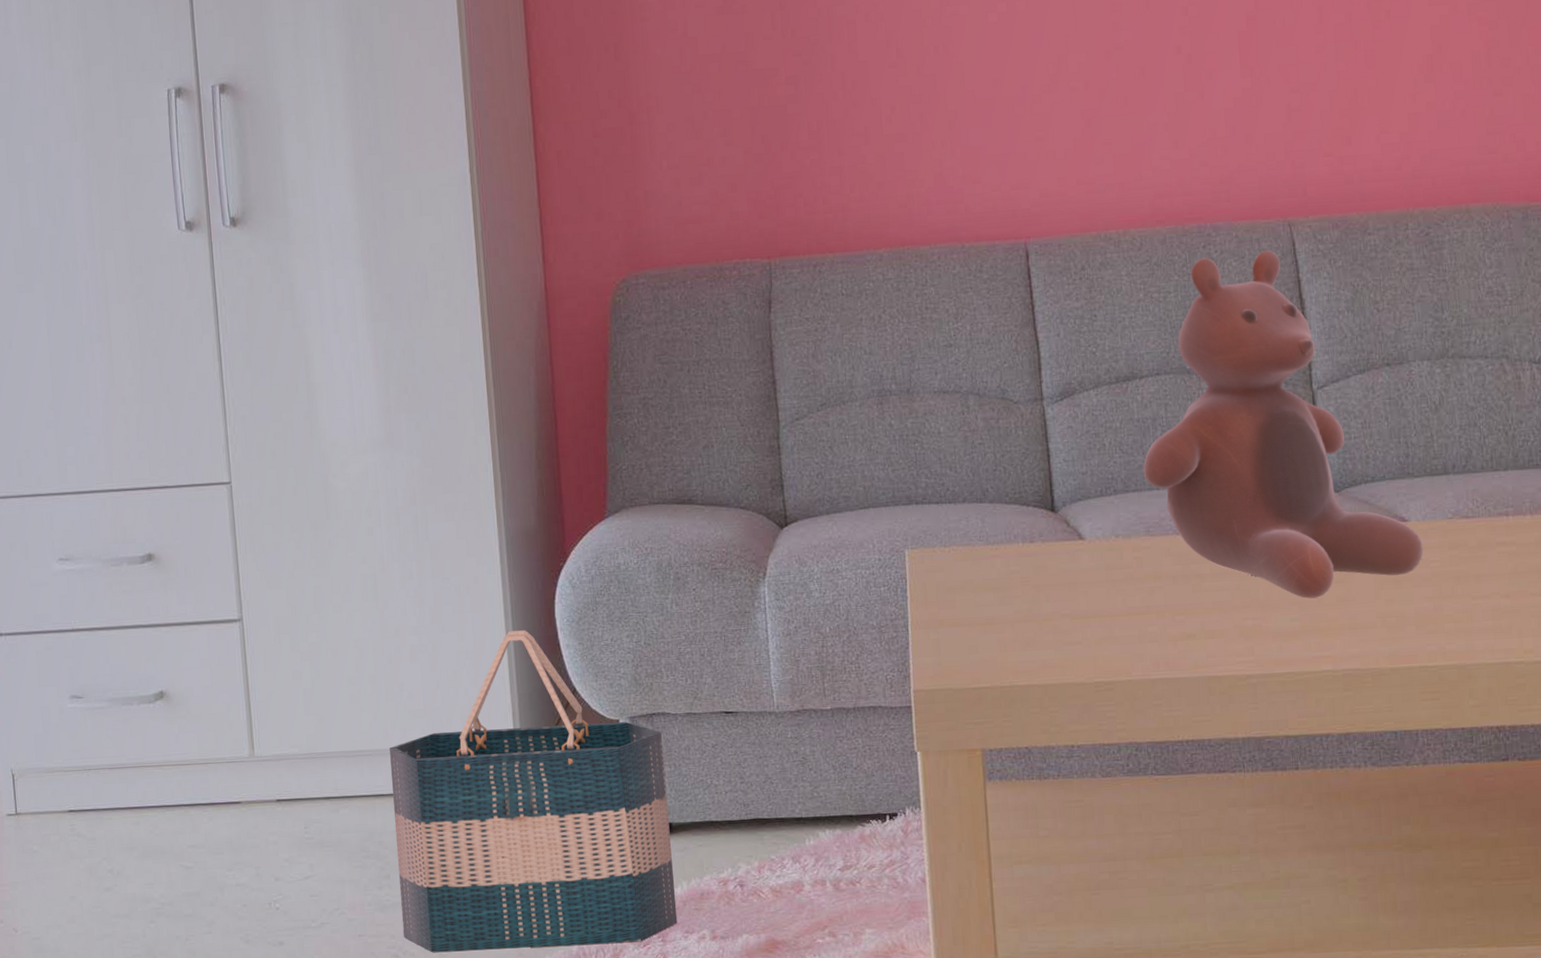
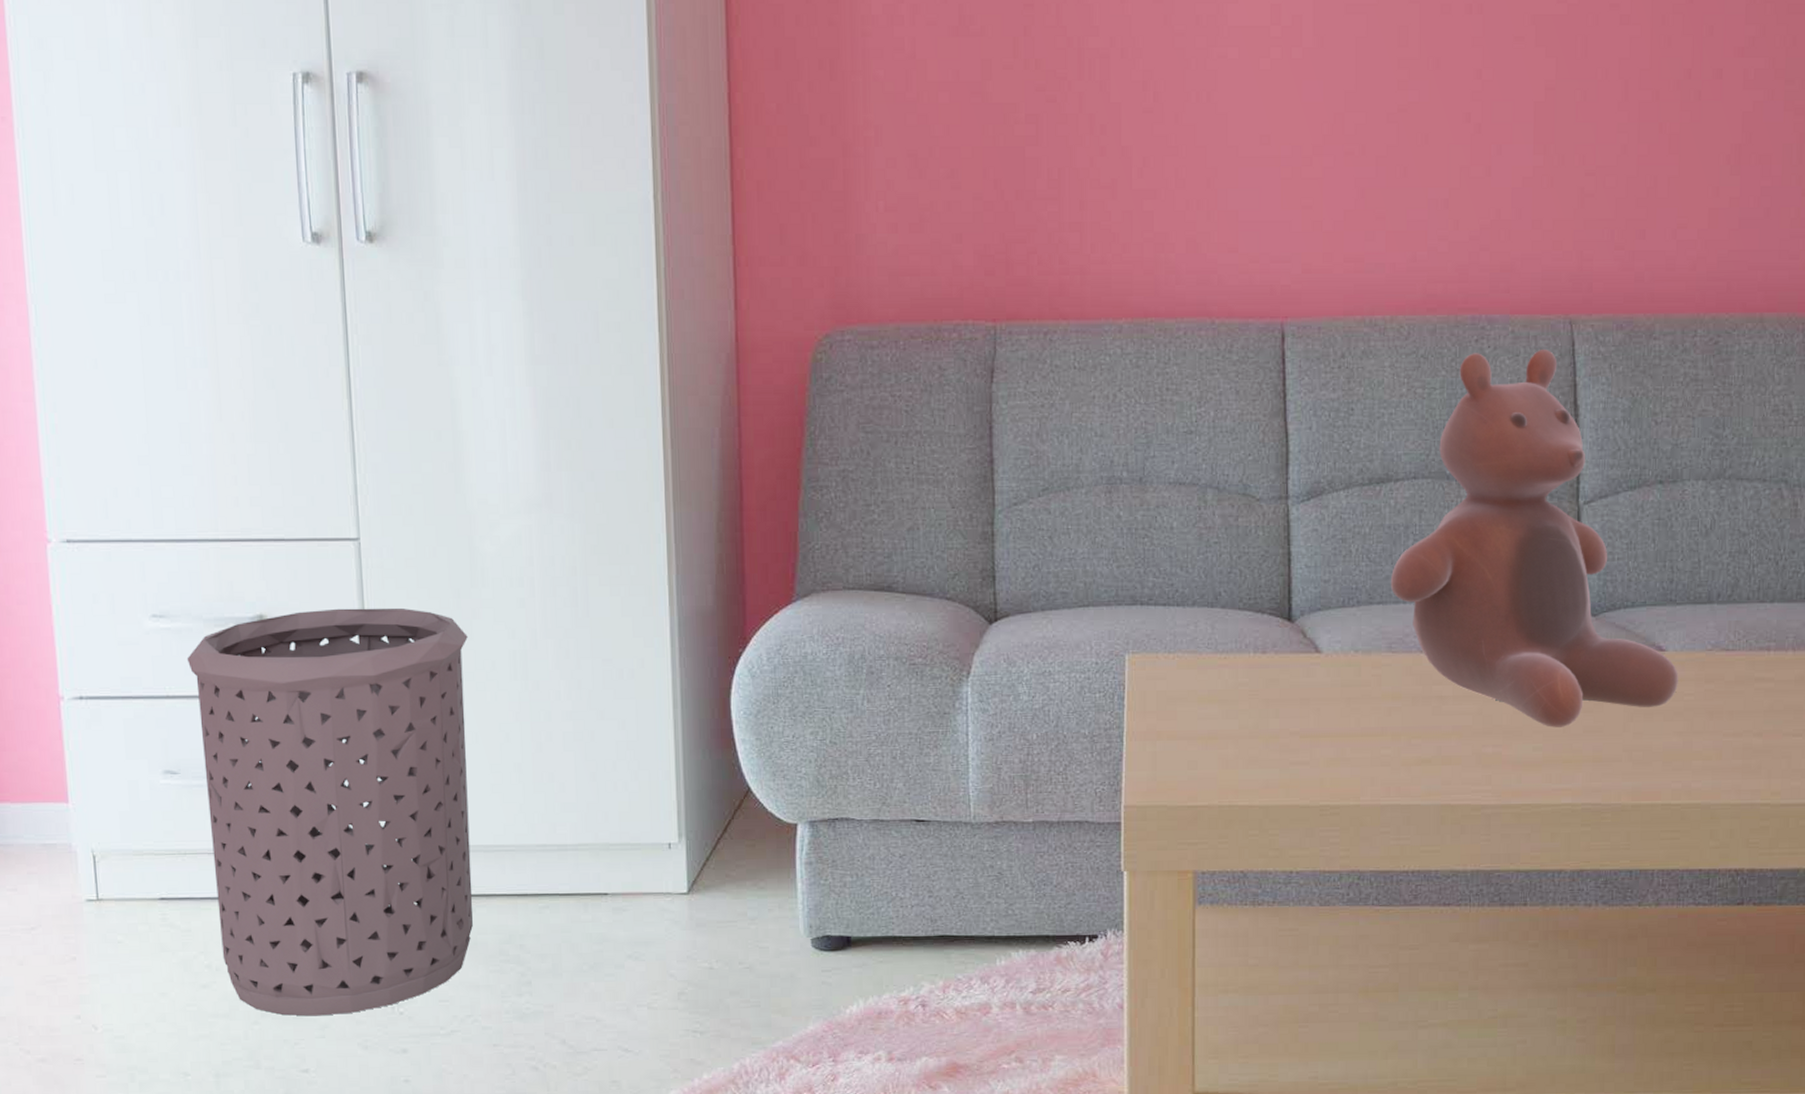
laundry basket: none [88,541,337,914] -> present [186,607,473,1016]
tote bag: present [389,630,678,952] -> none [535,721,851,1066]

